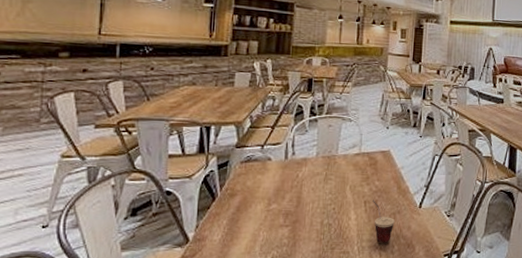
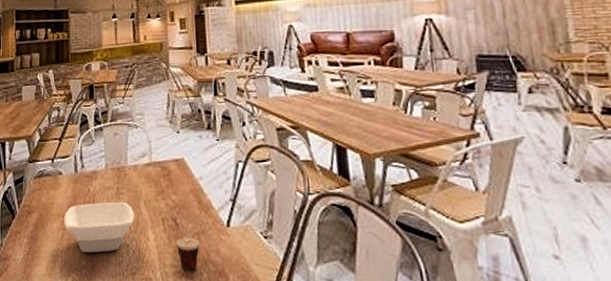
bowl: none [268,187,340,231] -> present [63,203,135,253]

